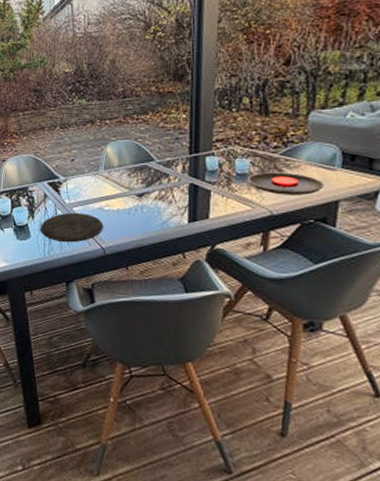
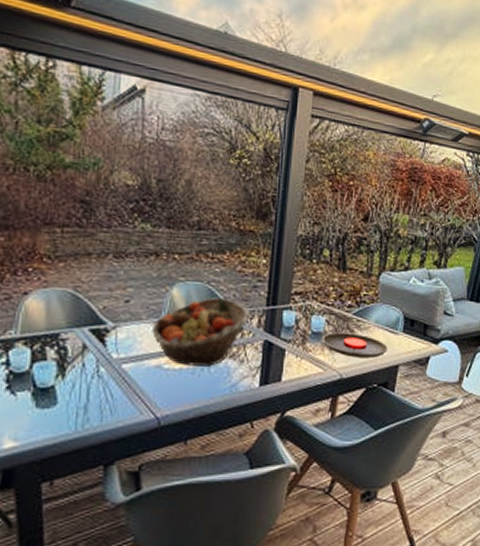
plate: present [40,212,104,243] -> none [72,370,161,412]
fruit basket: none [93,151,175,207] -> present [152,298,250,367]

